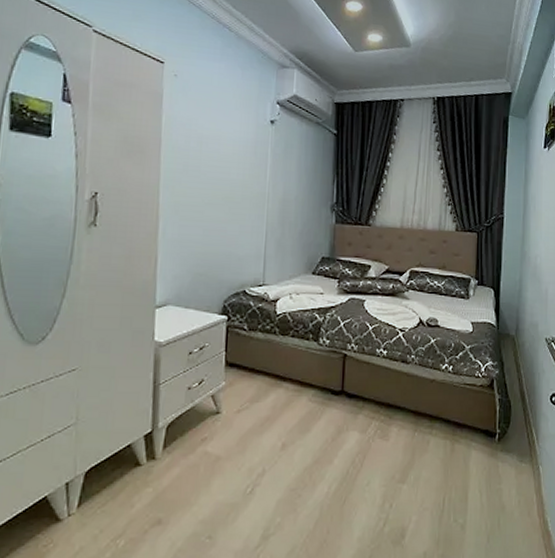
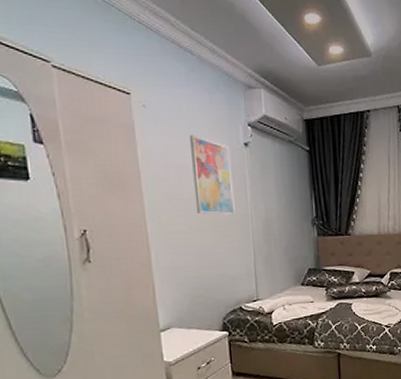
wall art: none [212,107,255,192] -> present [189,134,235,215]

